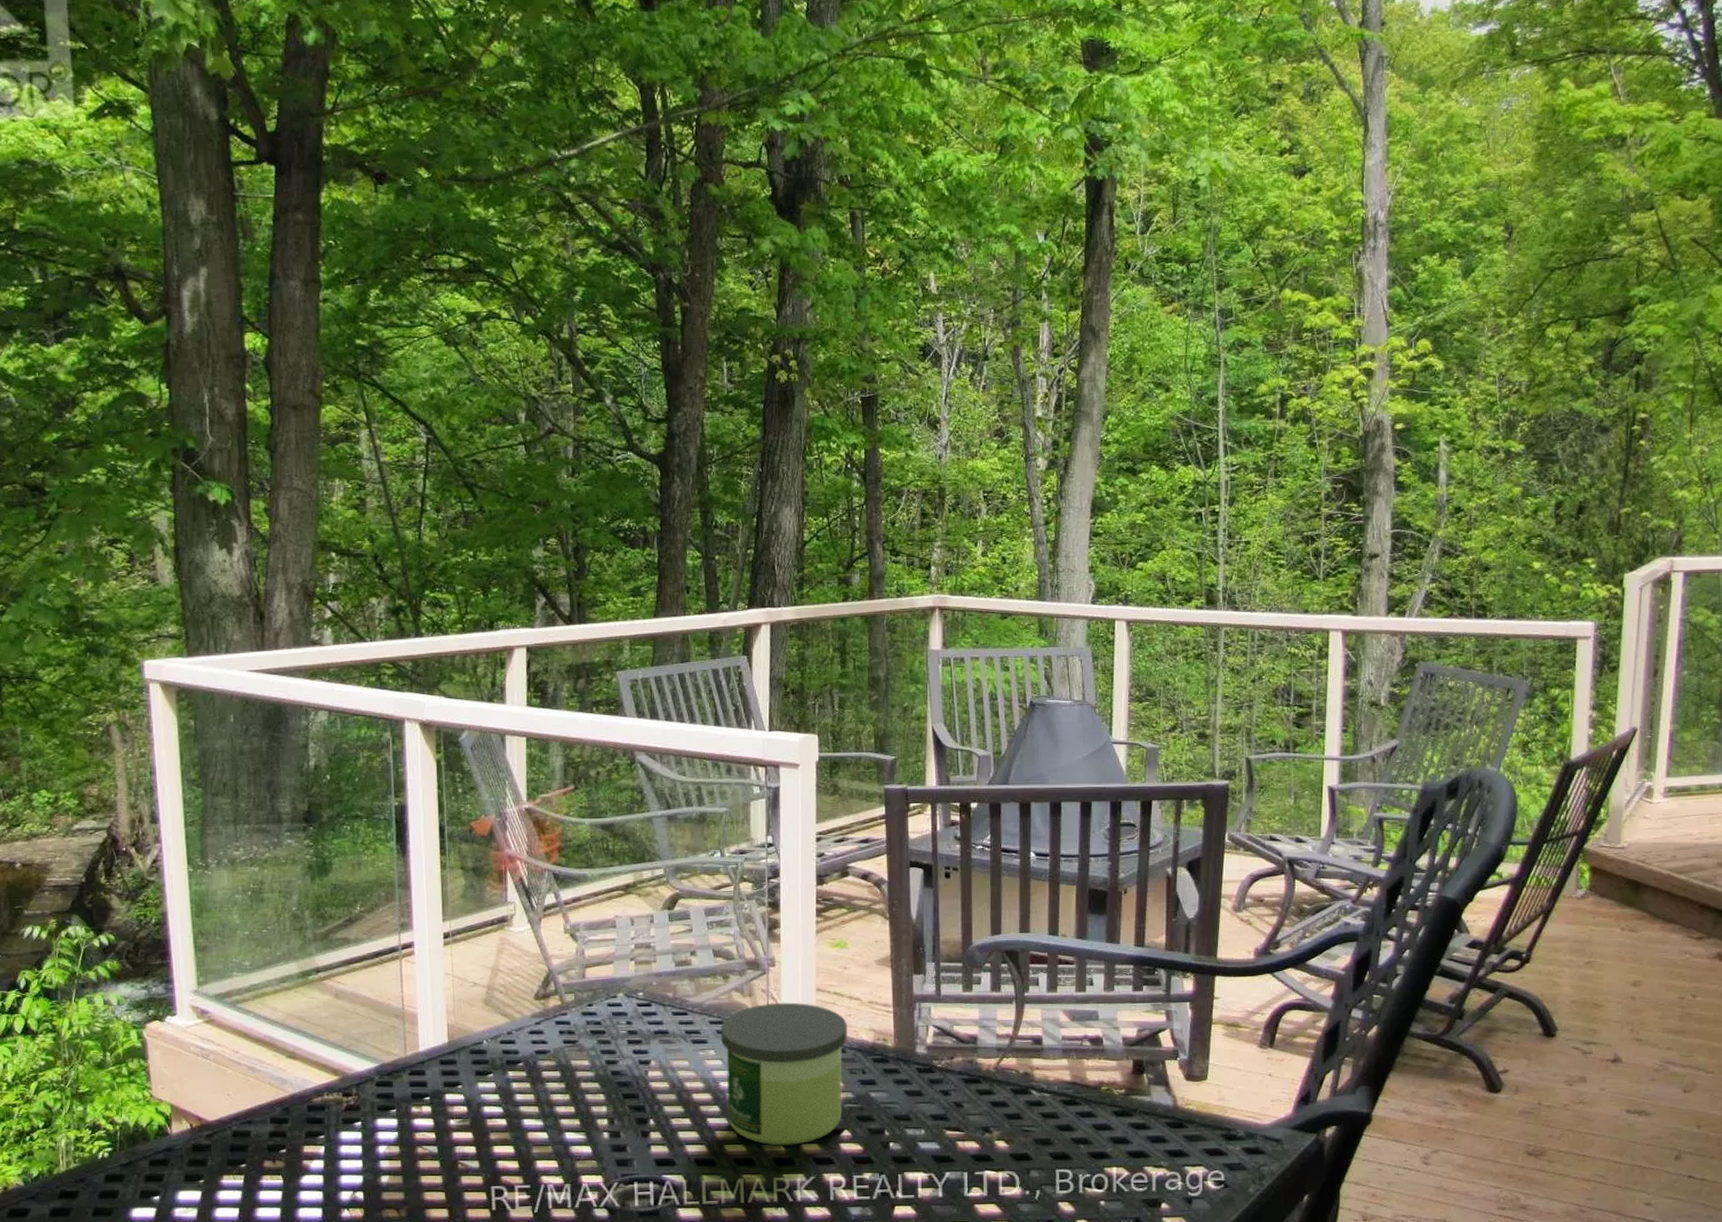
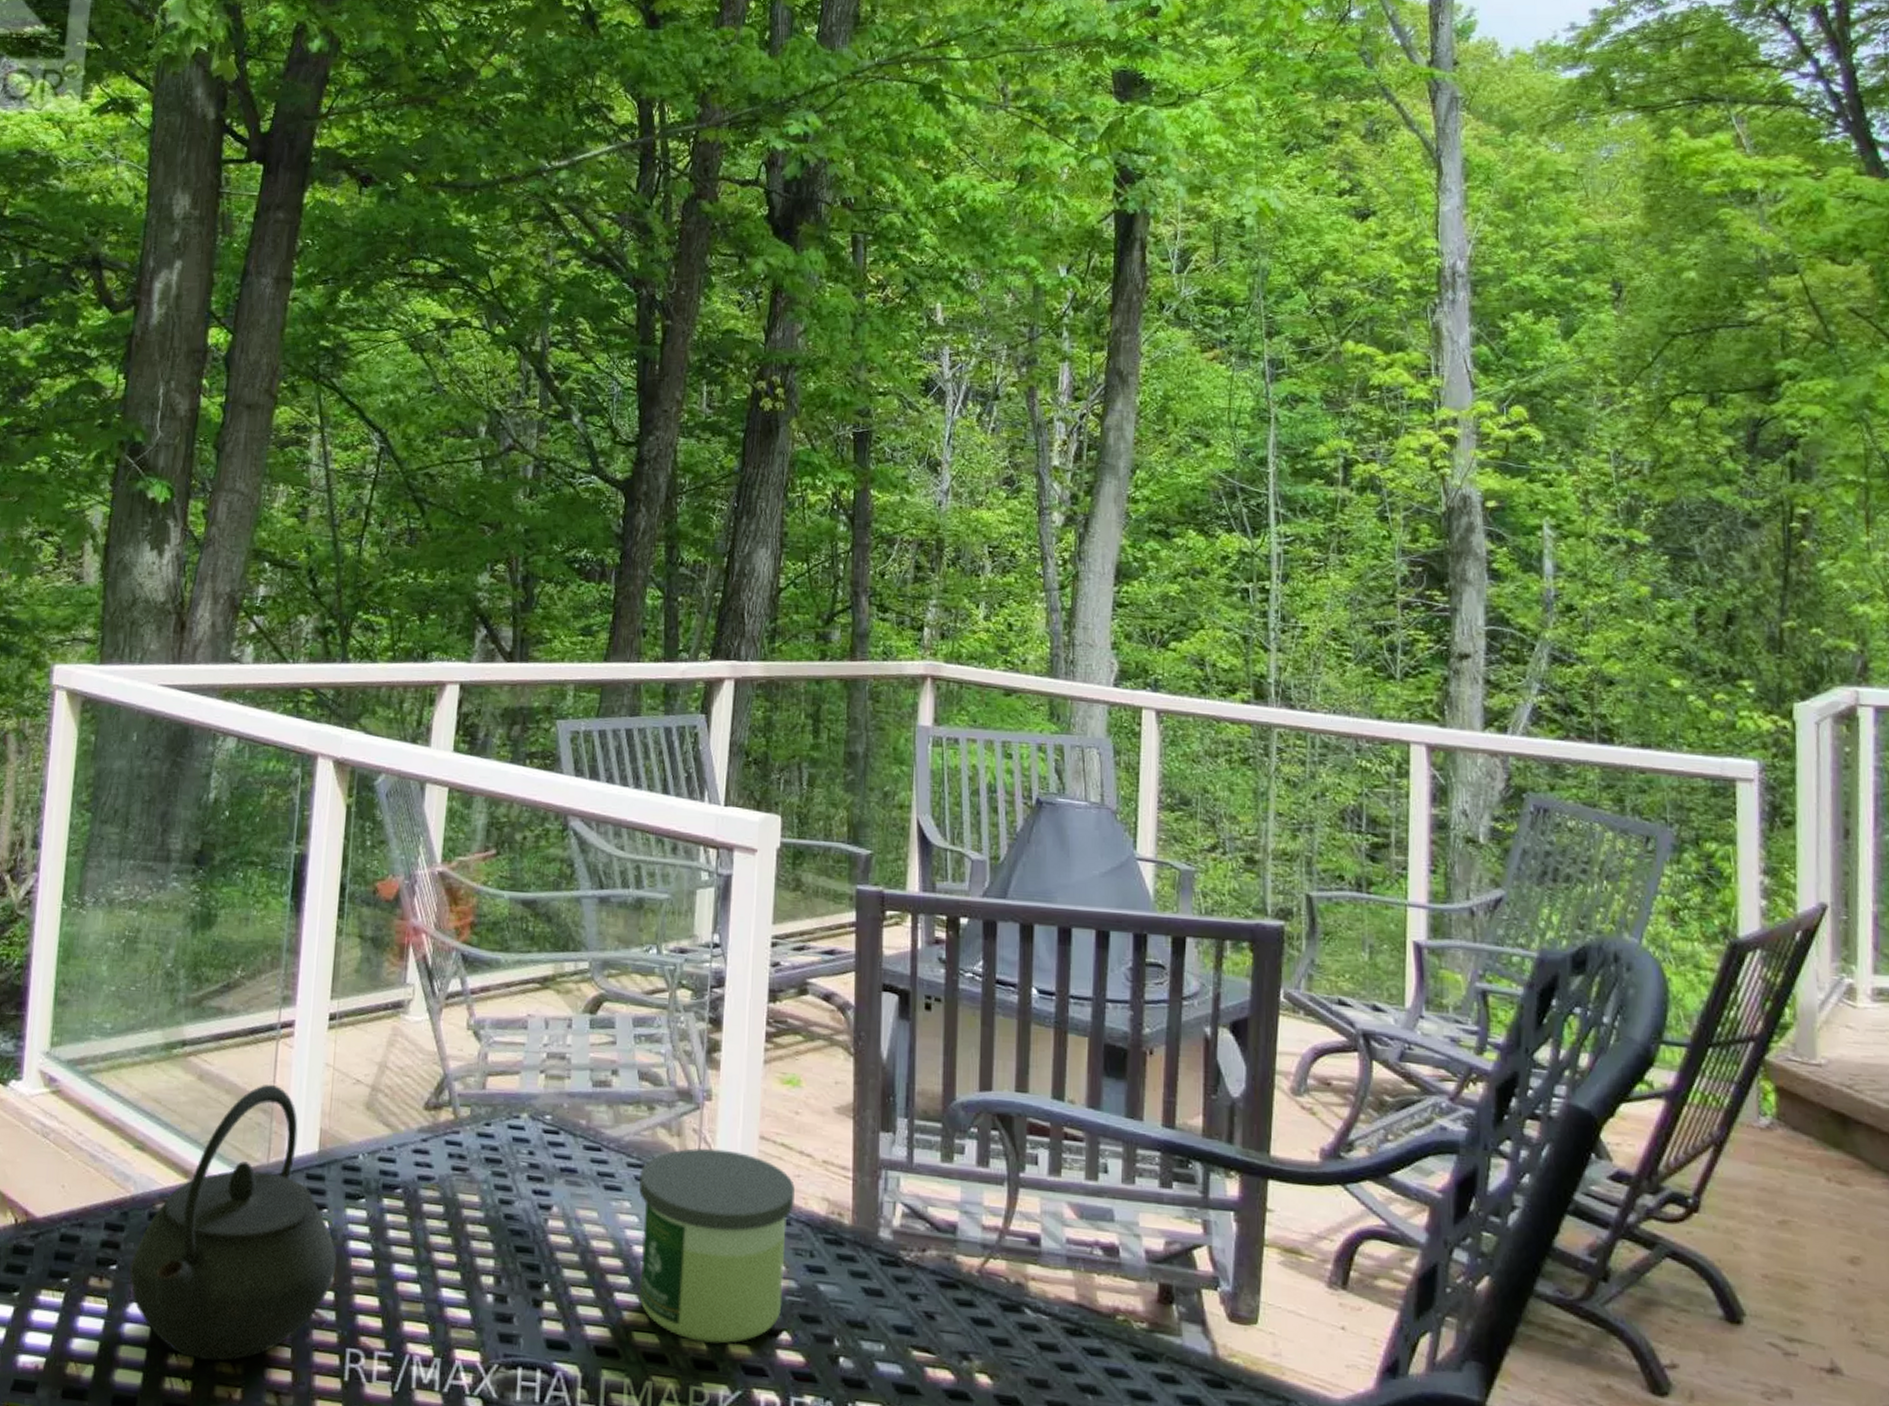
kettle: none [298,994,475,1210] -> present [129,1084,337,1361]

